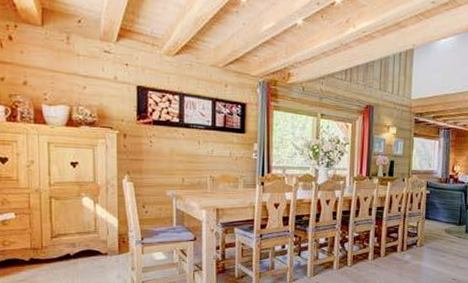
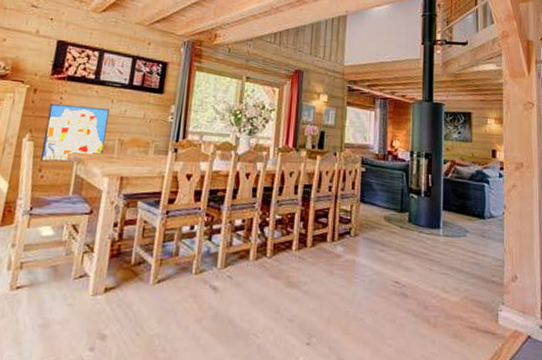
wall art: none [141,146,197,199] -> present [40,103,109,162]

